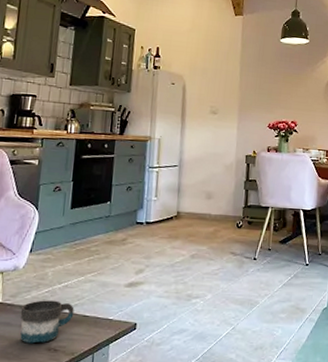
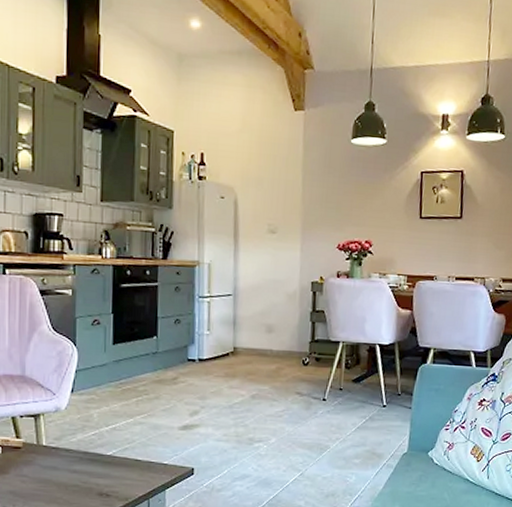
mug: present [20,300,75,344] -> none [67,443,125,489]

